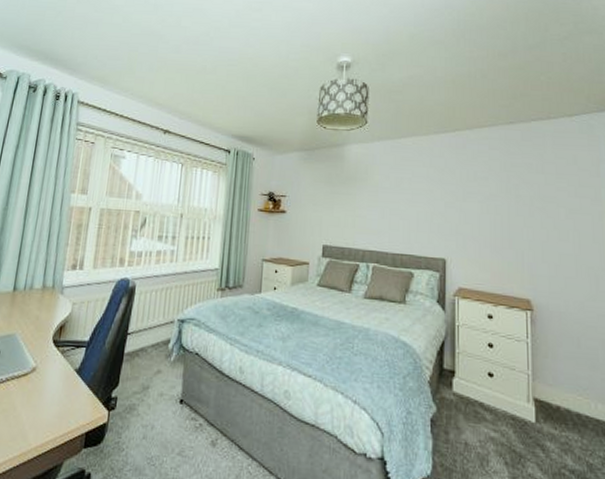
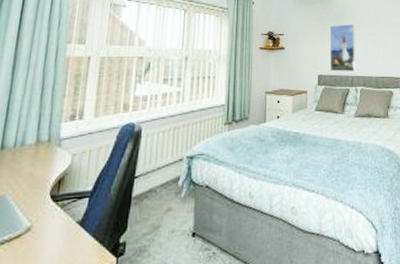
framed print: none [338,188,370,245] -> present [330,24,356,72]

